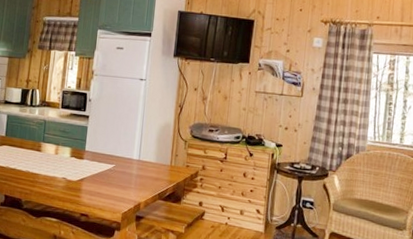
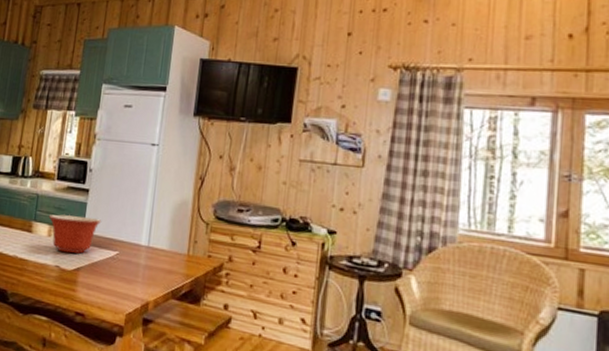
mixing bowl: none [55,136,101,168] -> present [48,214,102,254]

